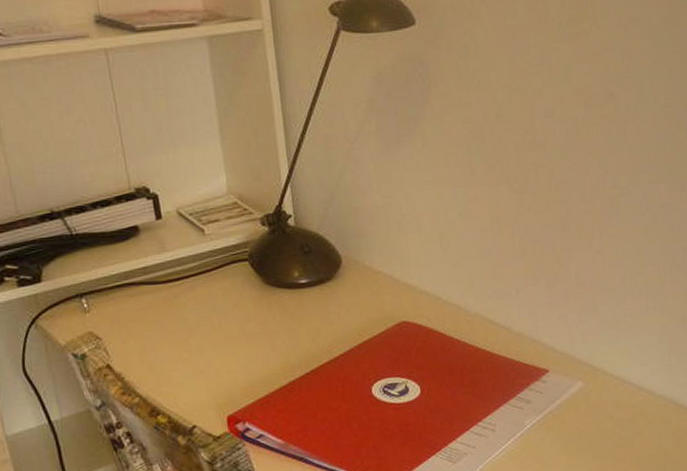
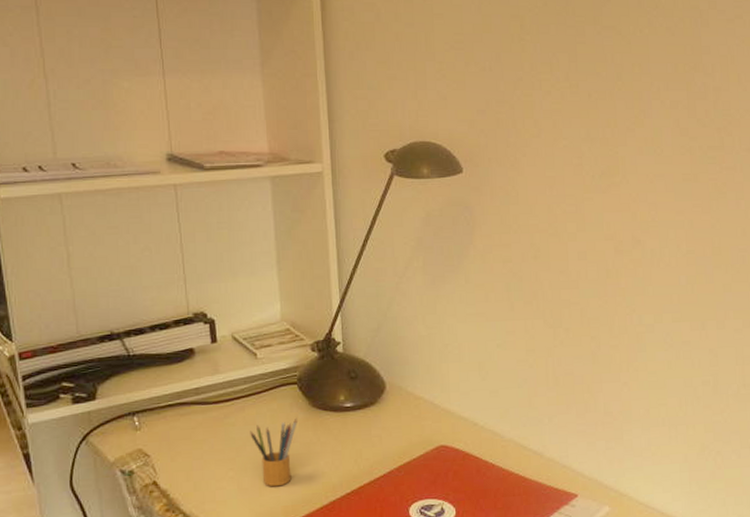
pencil box: none [202,296,251,368] -> present [250,417,297,487]

